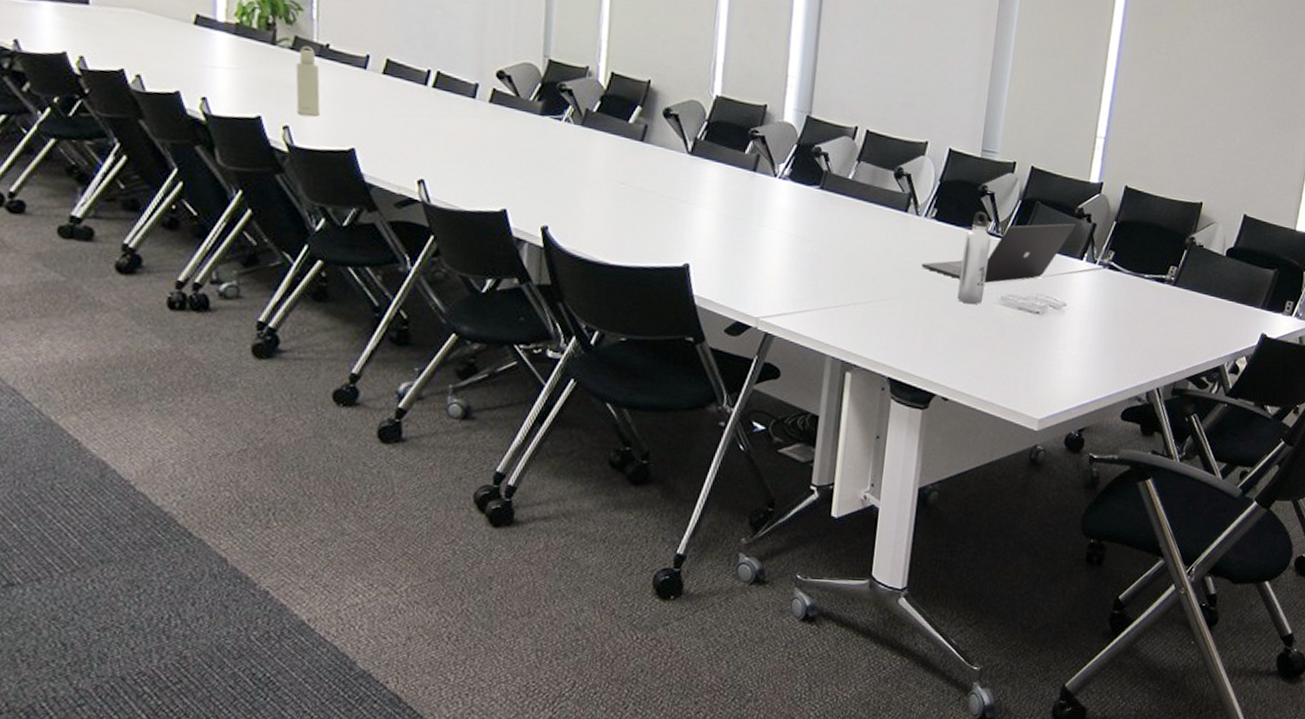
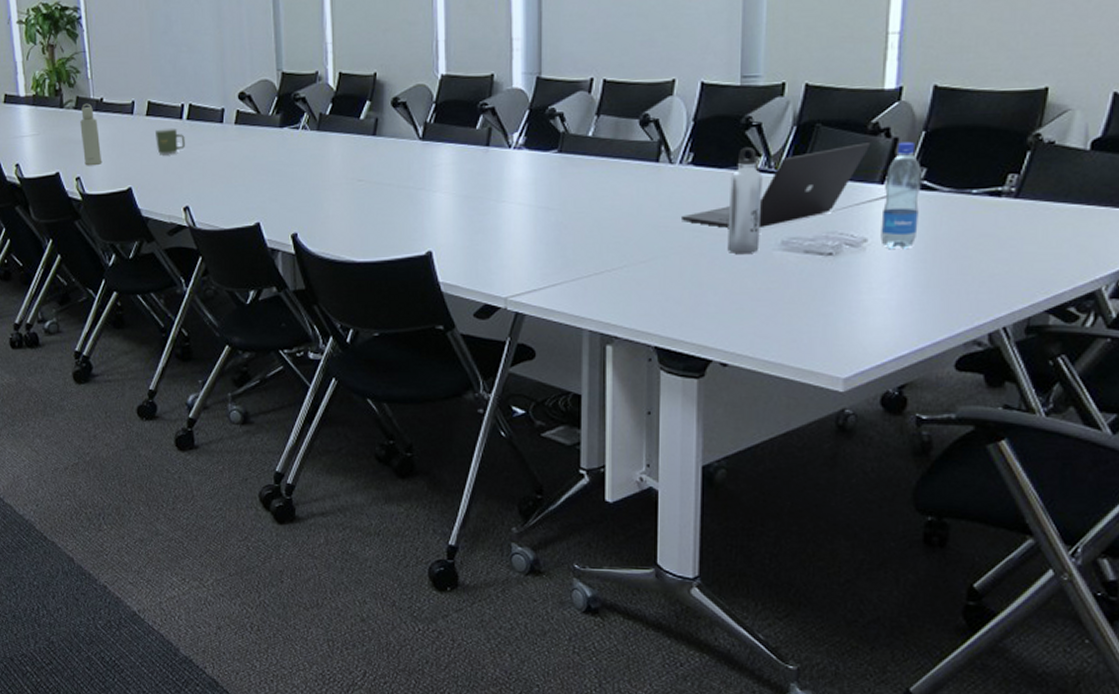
mug: none [391,91,428,121] -> present [156,127,185,154]
bottle: none [1076,227,1111,317] -> present [880,141,922,250]

